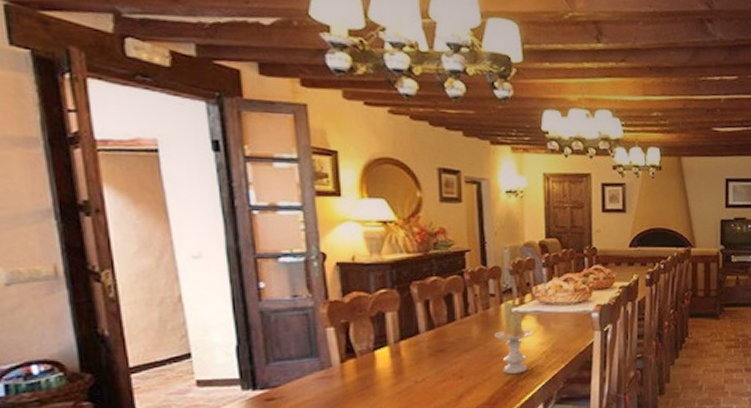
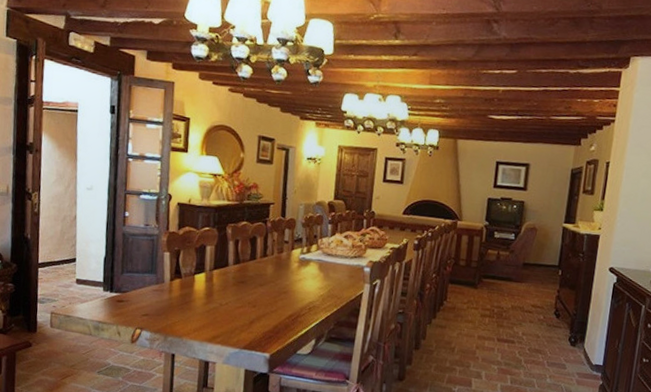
candle: present [494,302,533,374] -> none [284,249,315,311]

